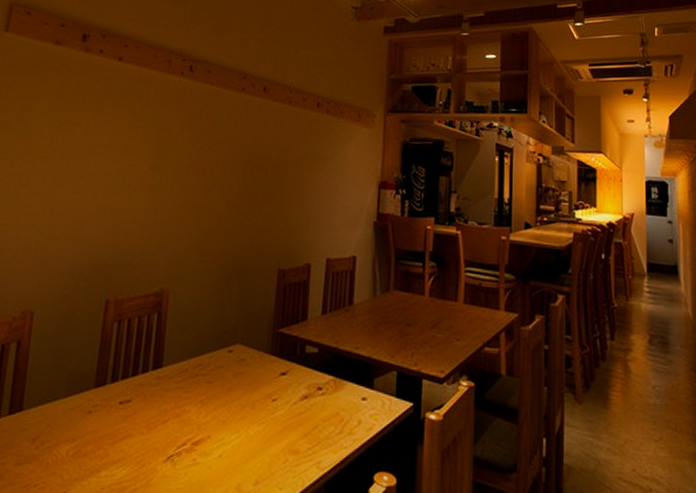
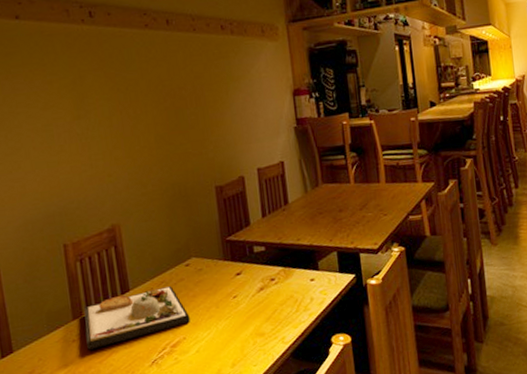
dinner plate: none [101,370,220,427] -> present [84,286,190,350]

